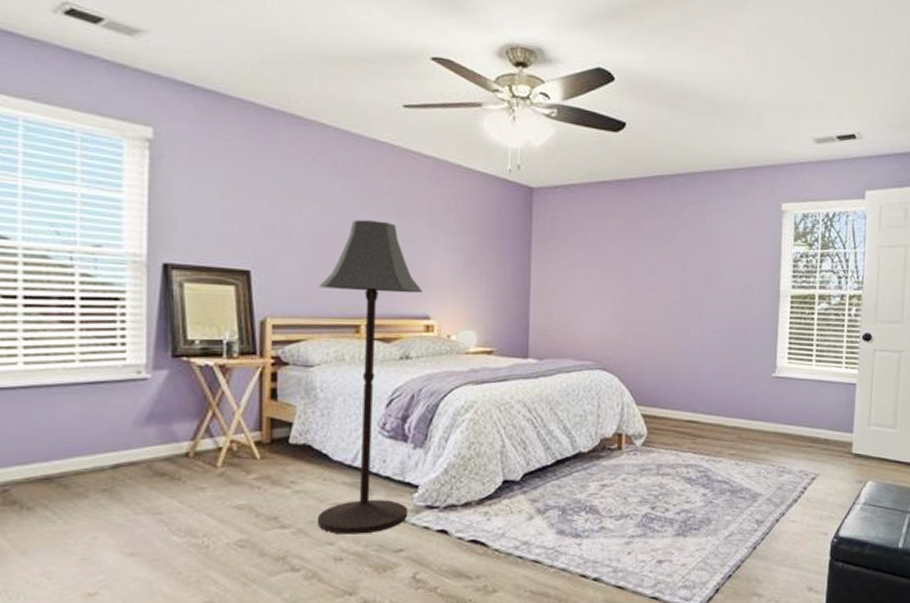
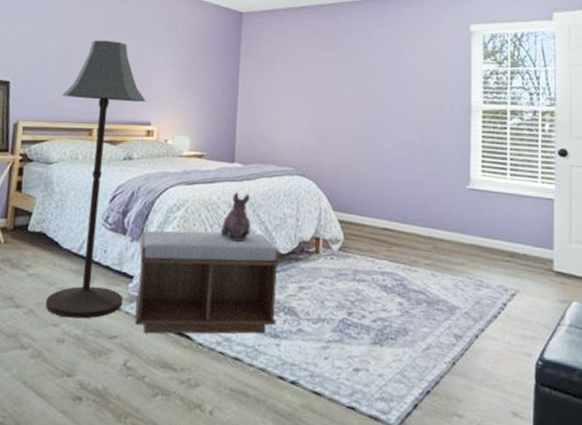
bench: none [422,432,581,544] -> present [135,230,281,334]
plush toy: none [514,391,548,442] -> present [220,193,251,241]

